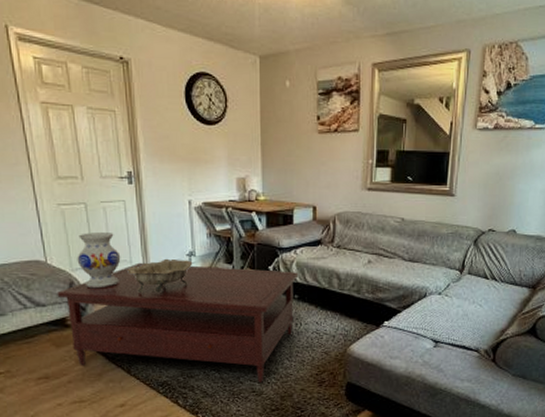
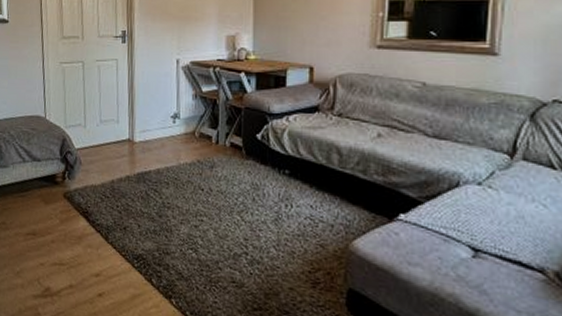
coffee table: present [57,262,299,382] -> none [51,122,291,272]
vase: present [77,231,121,287] -> none [71,89,109,146]
decorative bowl: present [127,258,193,294] -> none [114,119,177,156]

